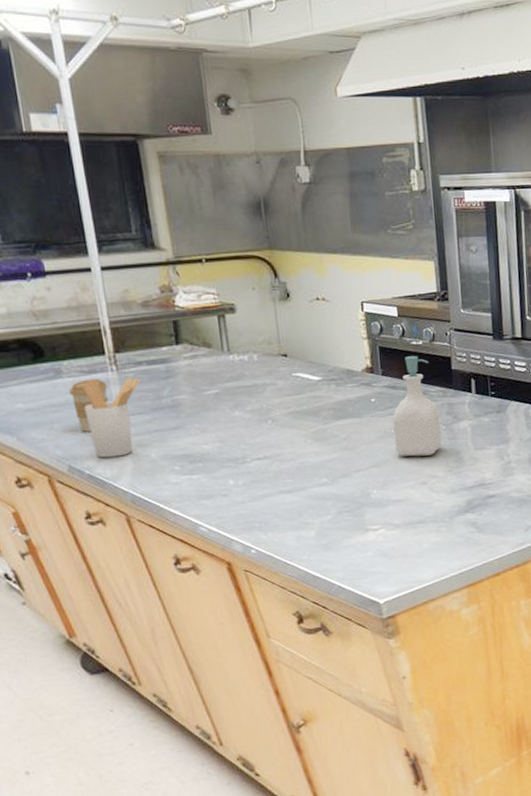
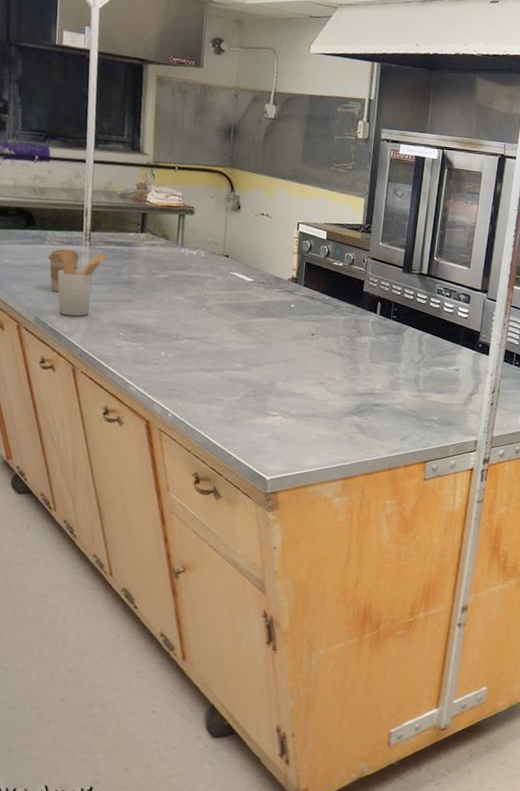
soap bottle: present [392,356,442,457] -> none [303,274,346,361]

